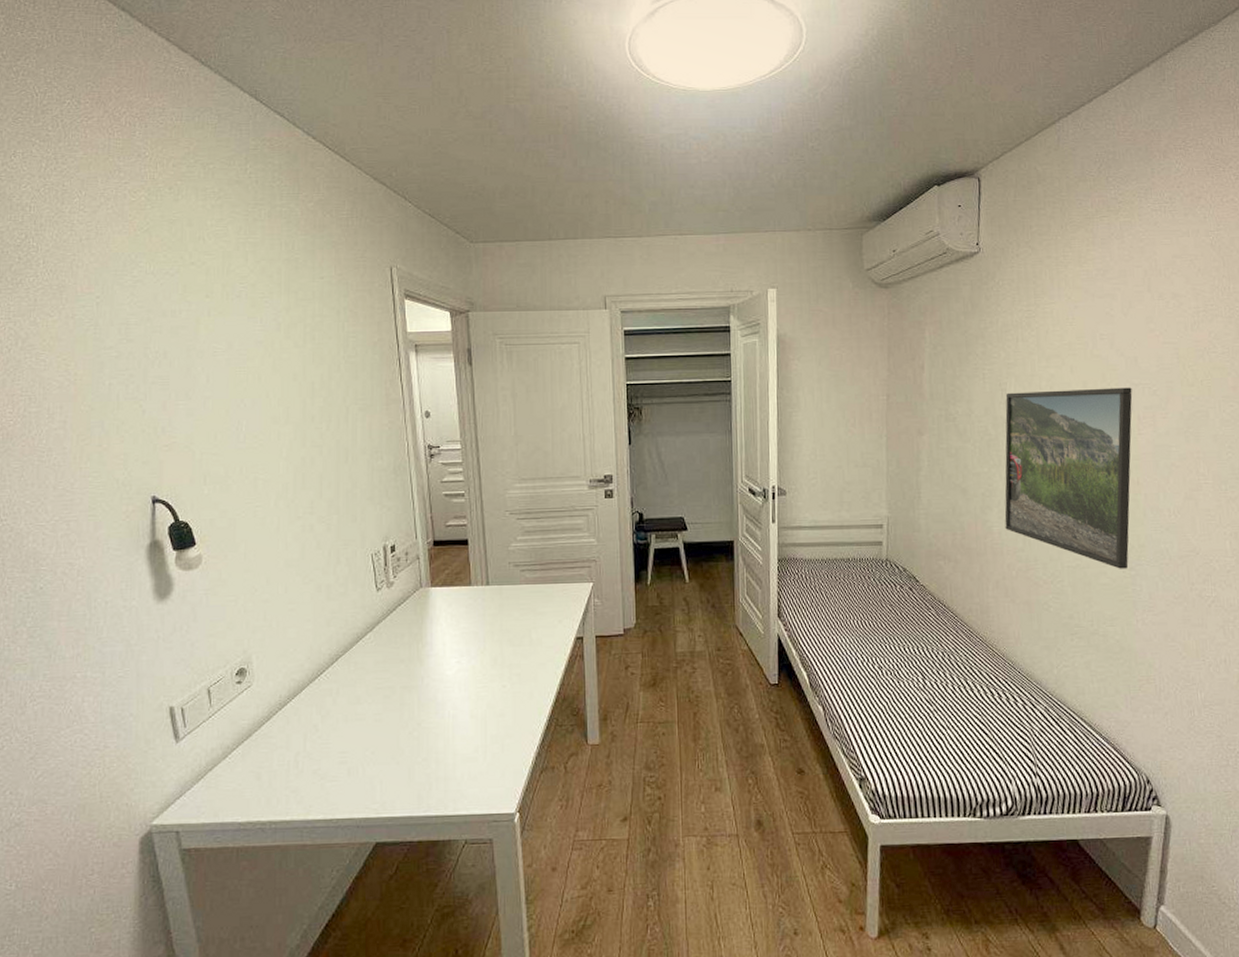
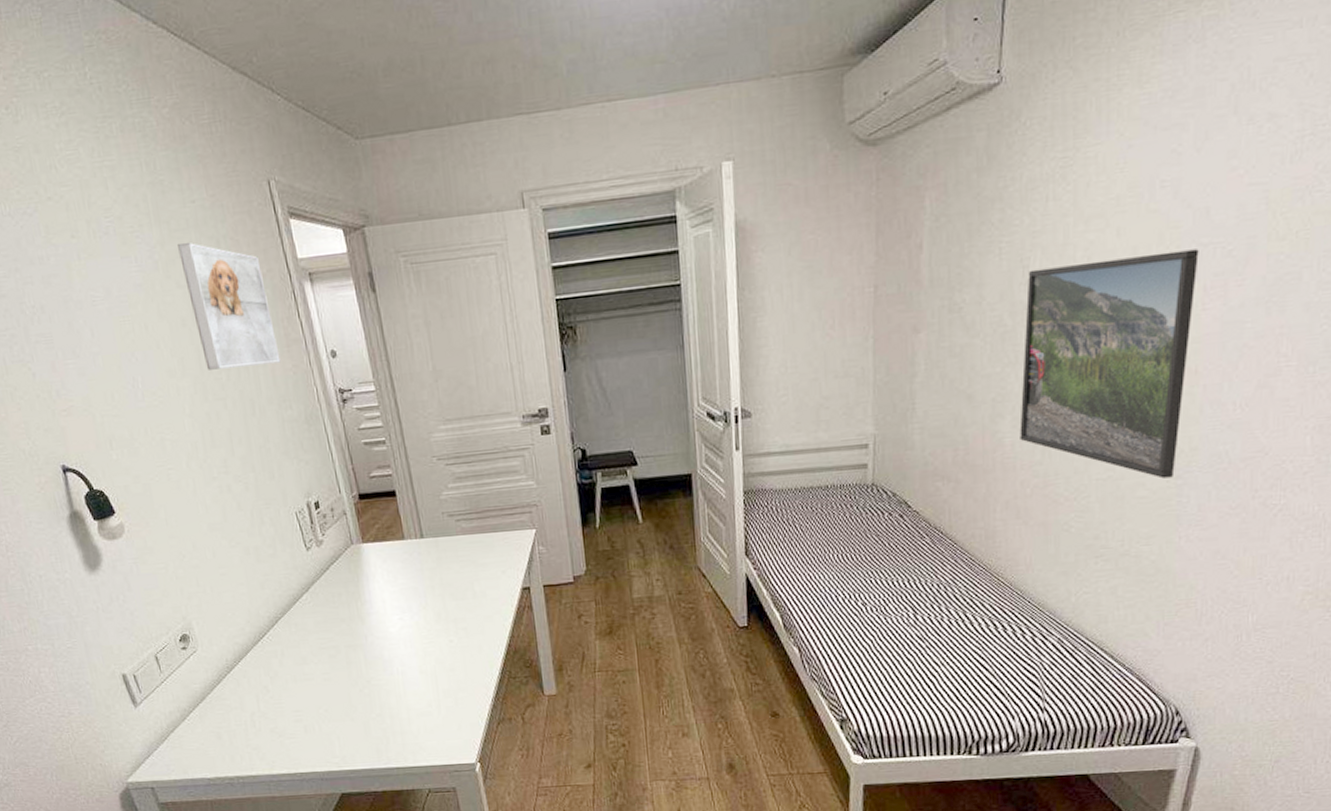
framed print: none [302,311,379,420] -> present [178,243,281,370]

